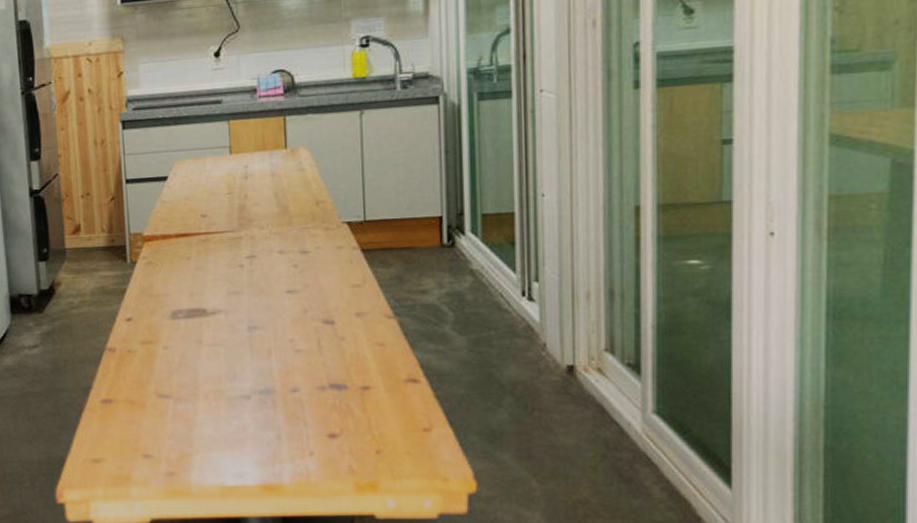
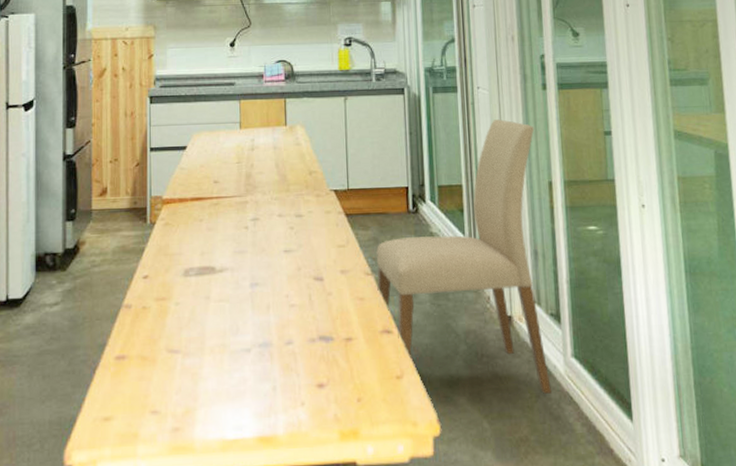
chair: none [399,130,623,453] -> present [375,119,551,394]

